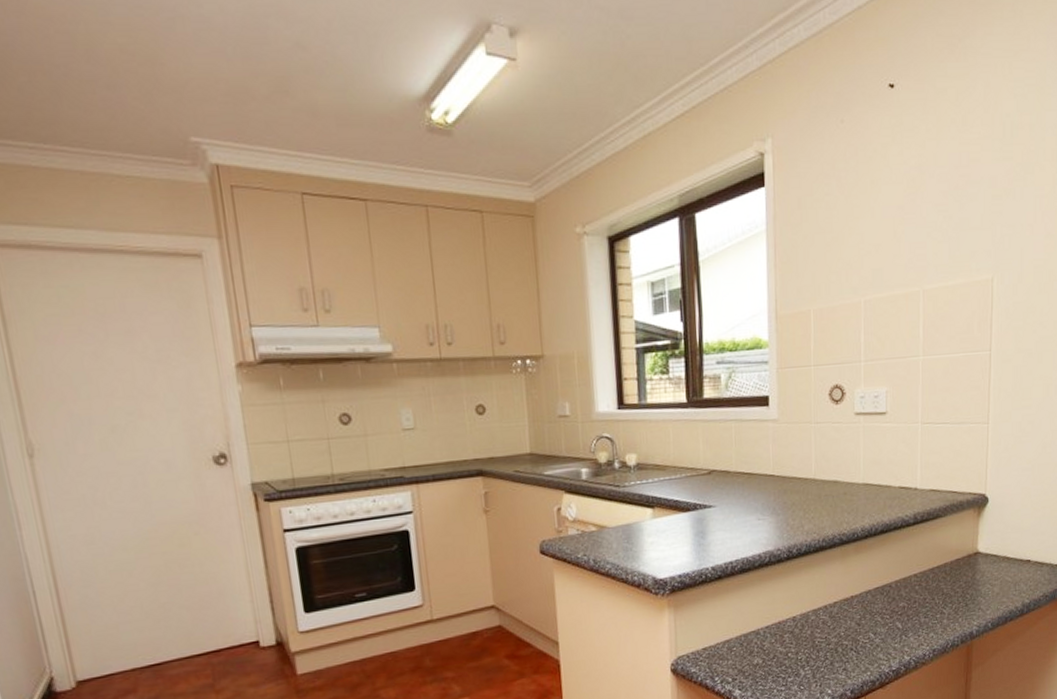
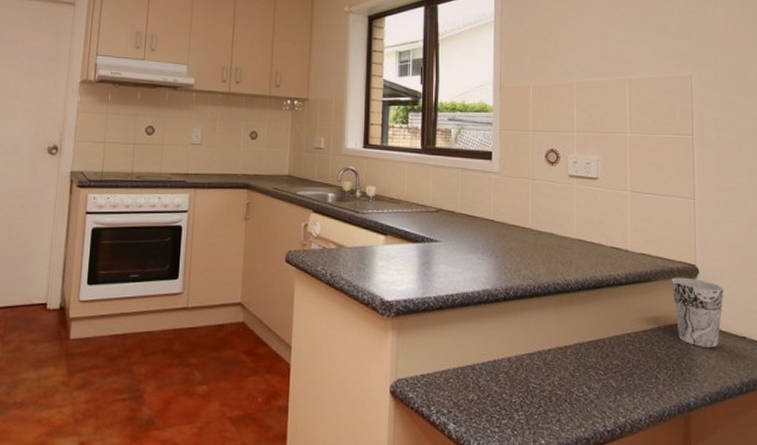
cup: none [960,508,1012,577] -> present [671,277,724,349]

